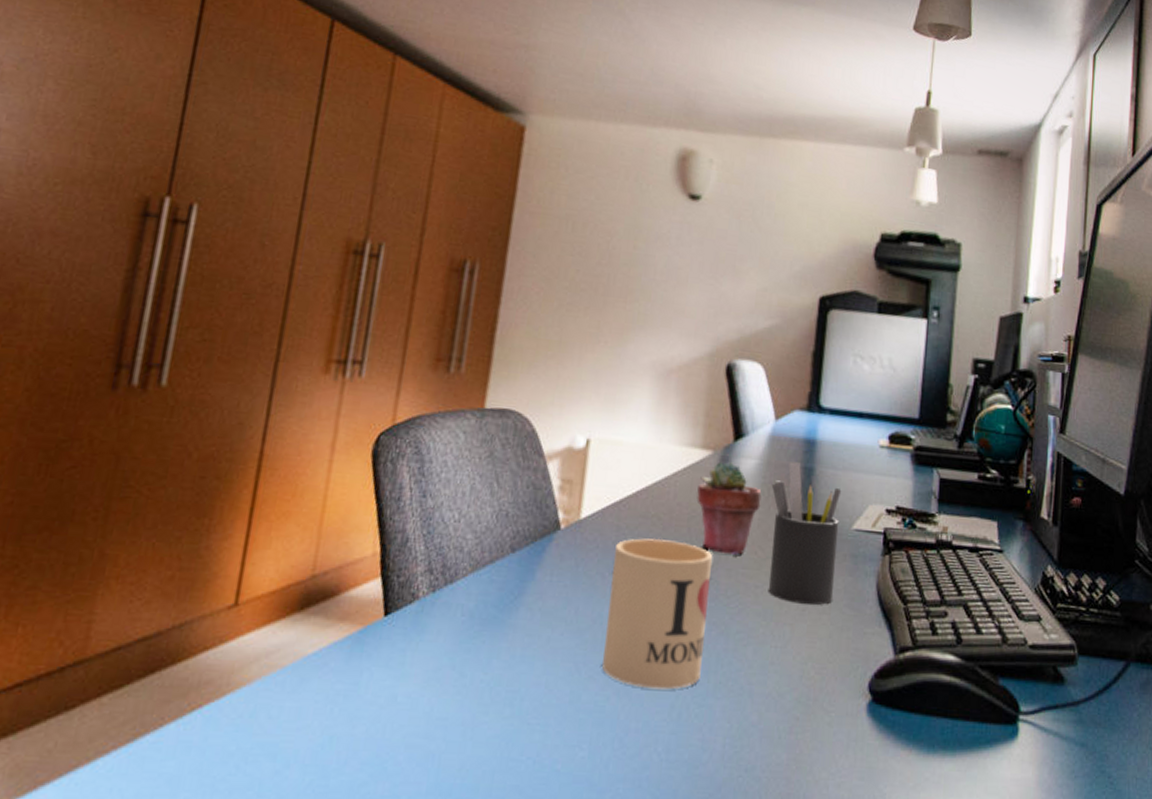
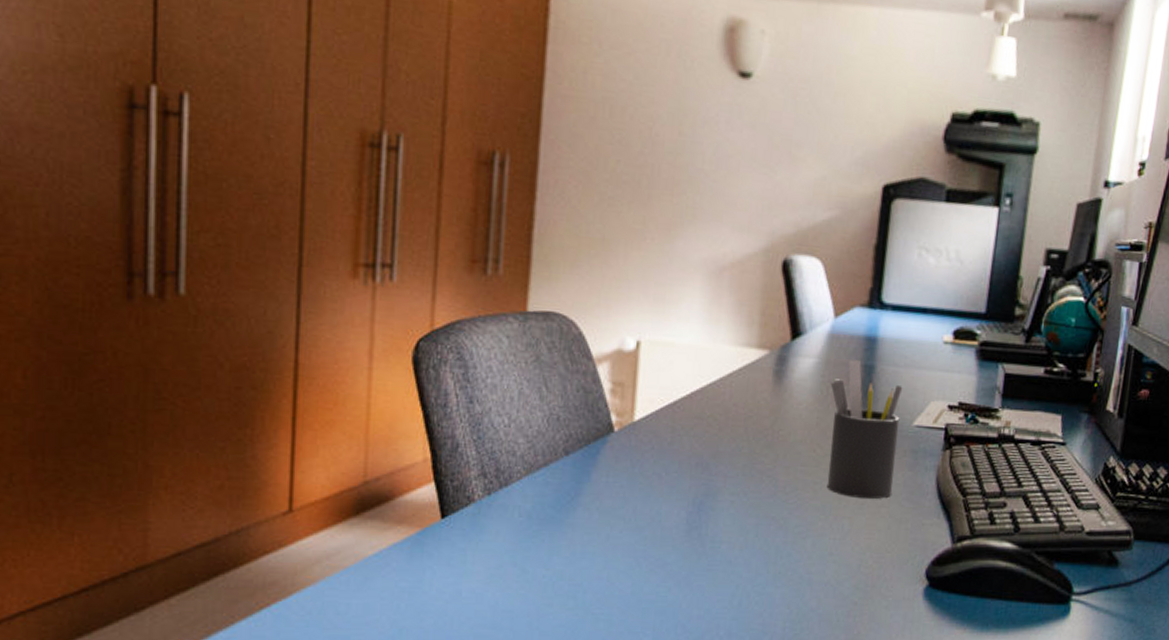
mug: present [602,538,712,690] -> none [663,439,770,580]
potted succulent: present [696,461,762,555] -> none [753,361,821,453]

